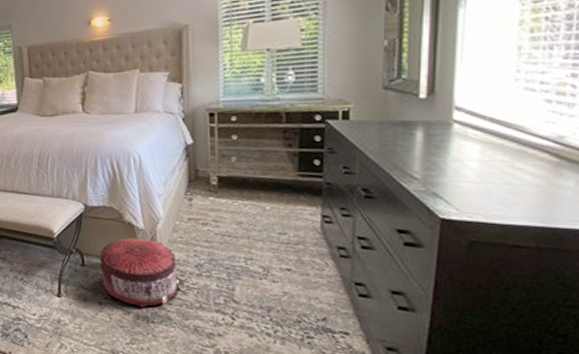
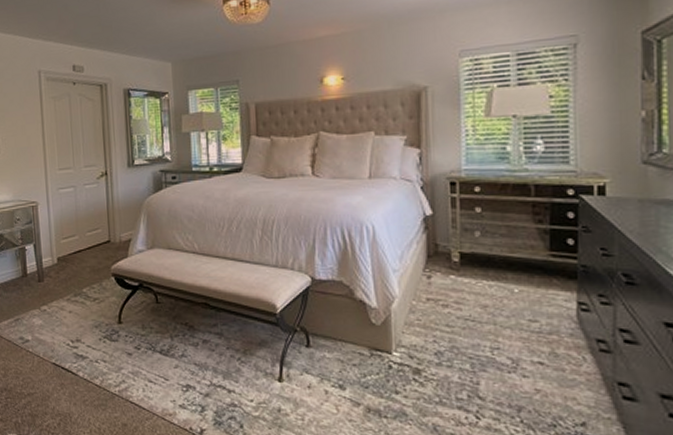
pouf: present [100,237,181,308] -> none [327,317,418,400]

